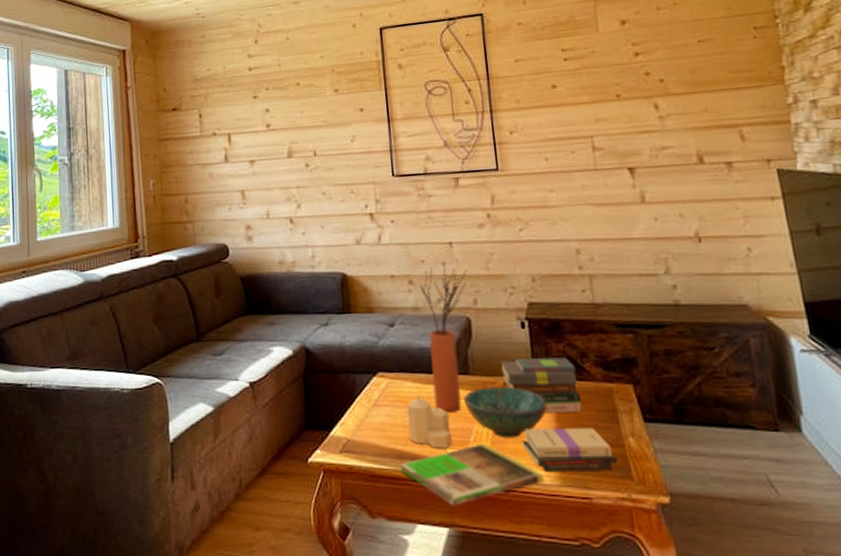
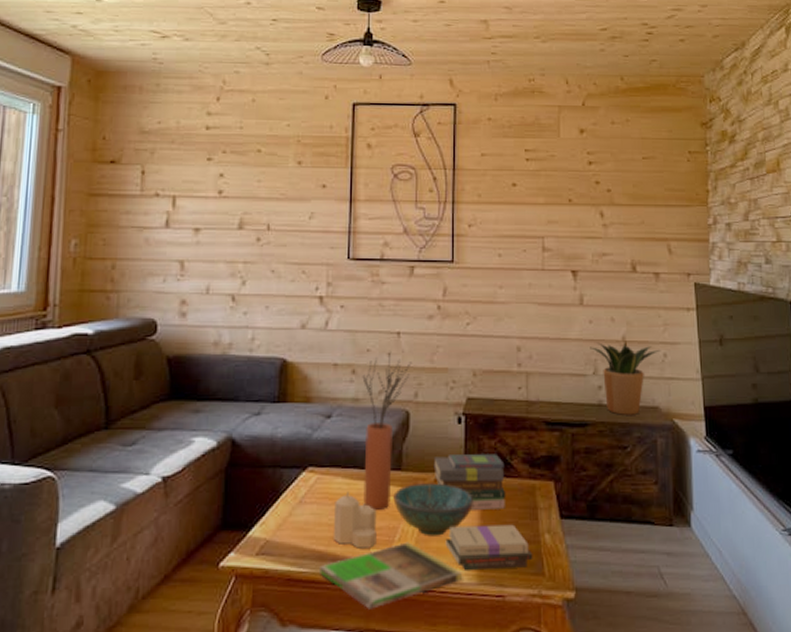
potted plant: none [658,238,744,315] -> present [590,342,661,415]

